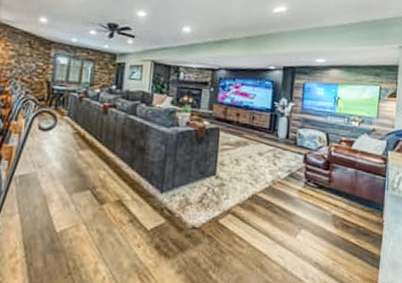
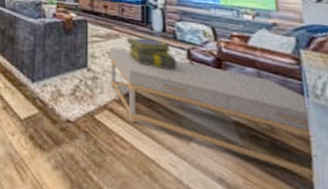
coffee table: none [235,155,387,252] -> present [110,47,316,177]
stack of books: none [254,144,295,173] -> present [127,37,178,70]

